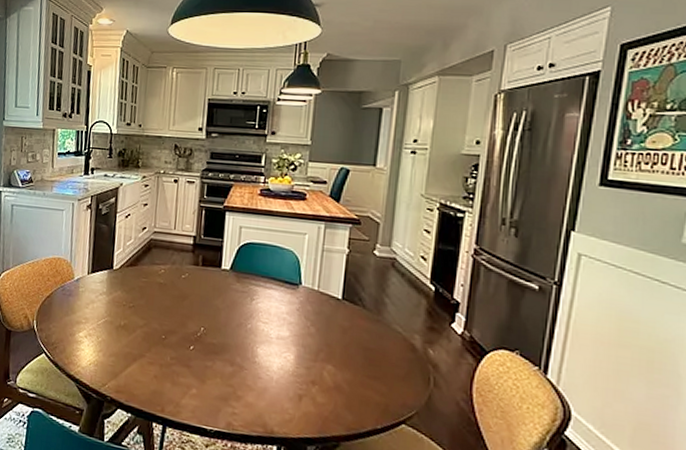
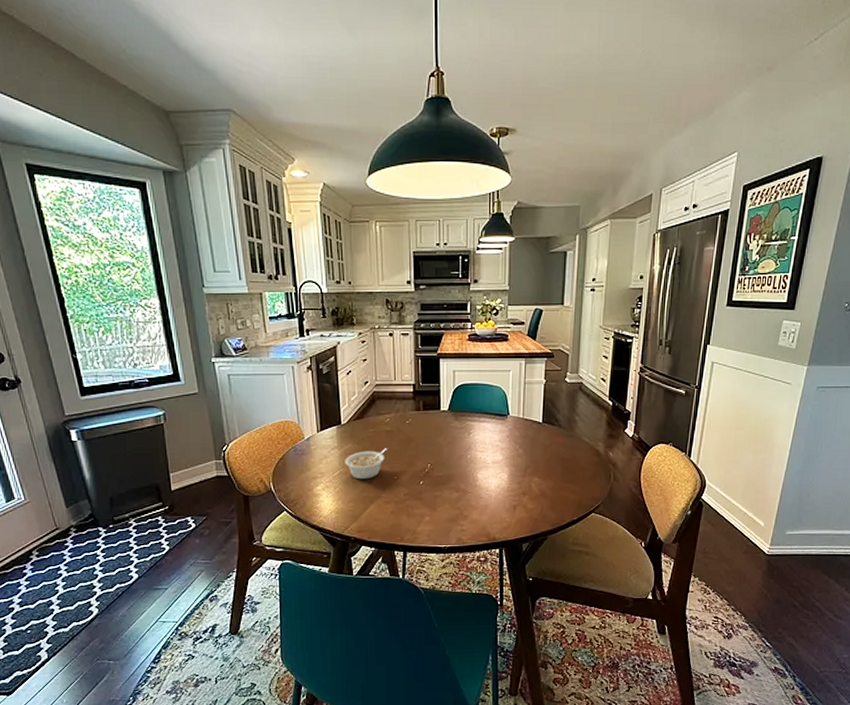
legume: none [111,301,160,334] -> present [345,448,388,480]

